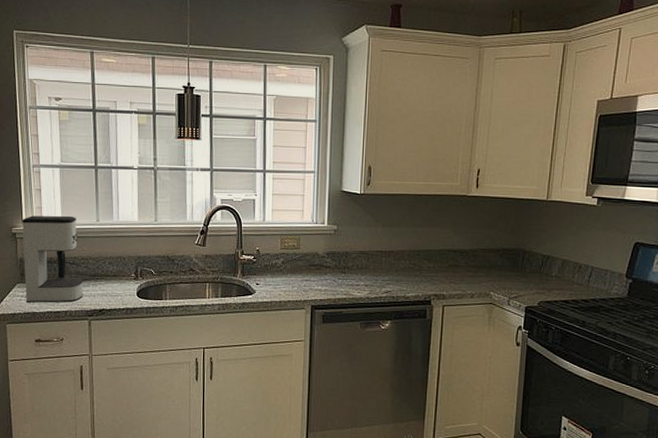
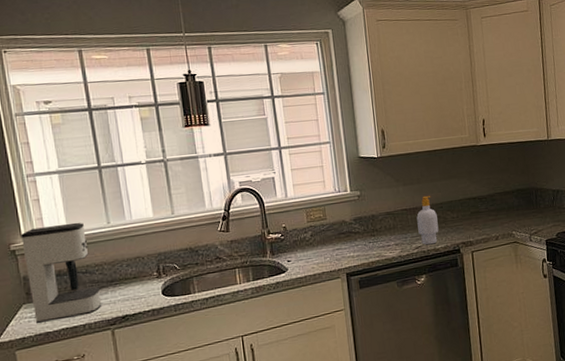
soap bottle: none [390,240,413,291] -> present [416,195,439,245]

